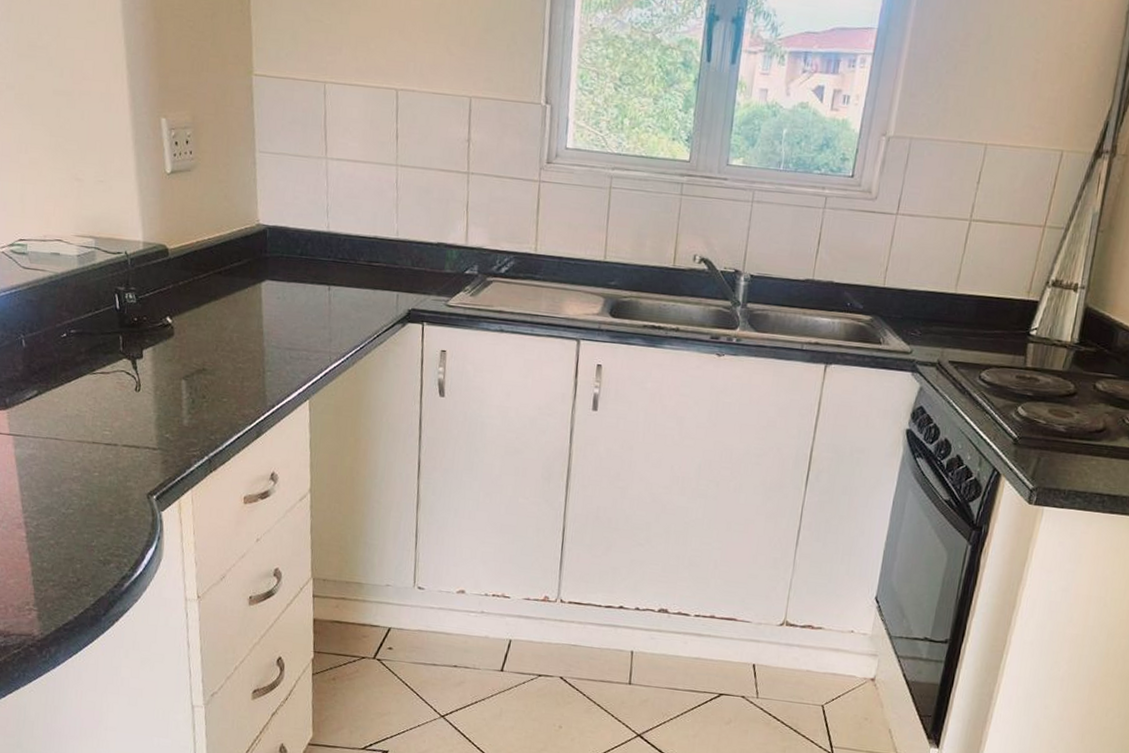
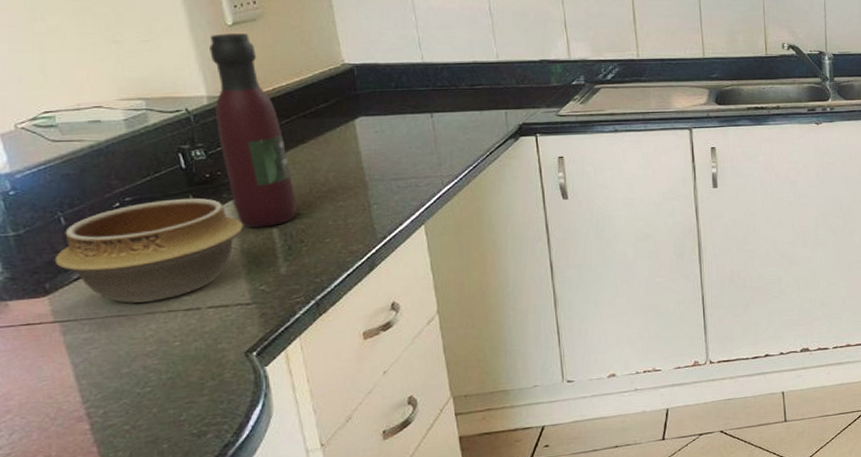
bowl: none [14,336,159,431] -> present [54,197,243,303]
wine bottle: none [147,181,204,378] -> present [210,33,297,228]

